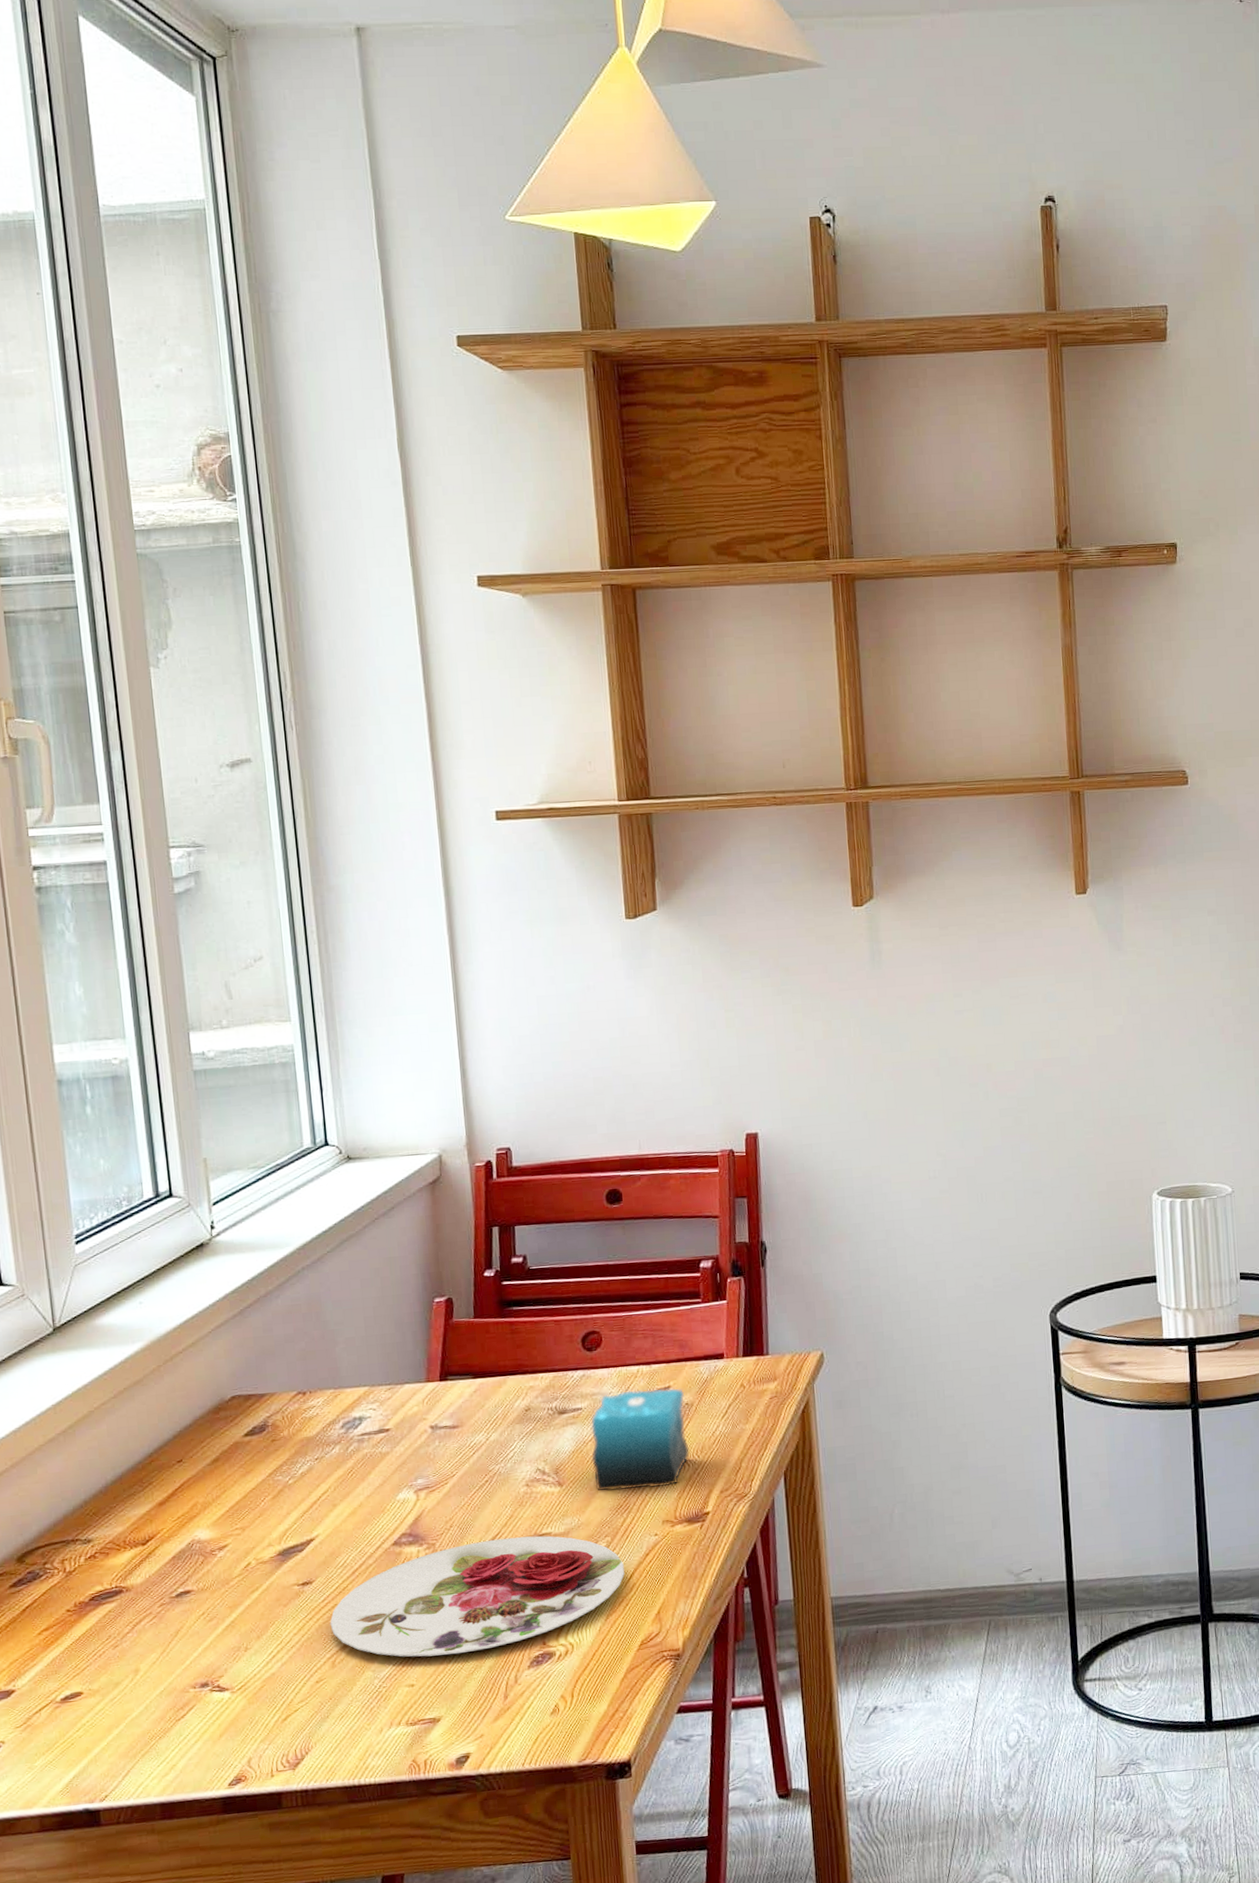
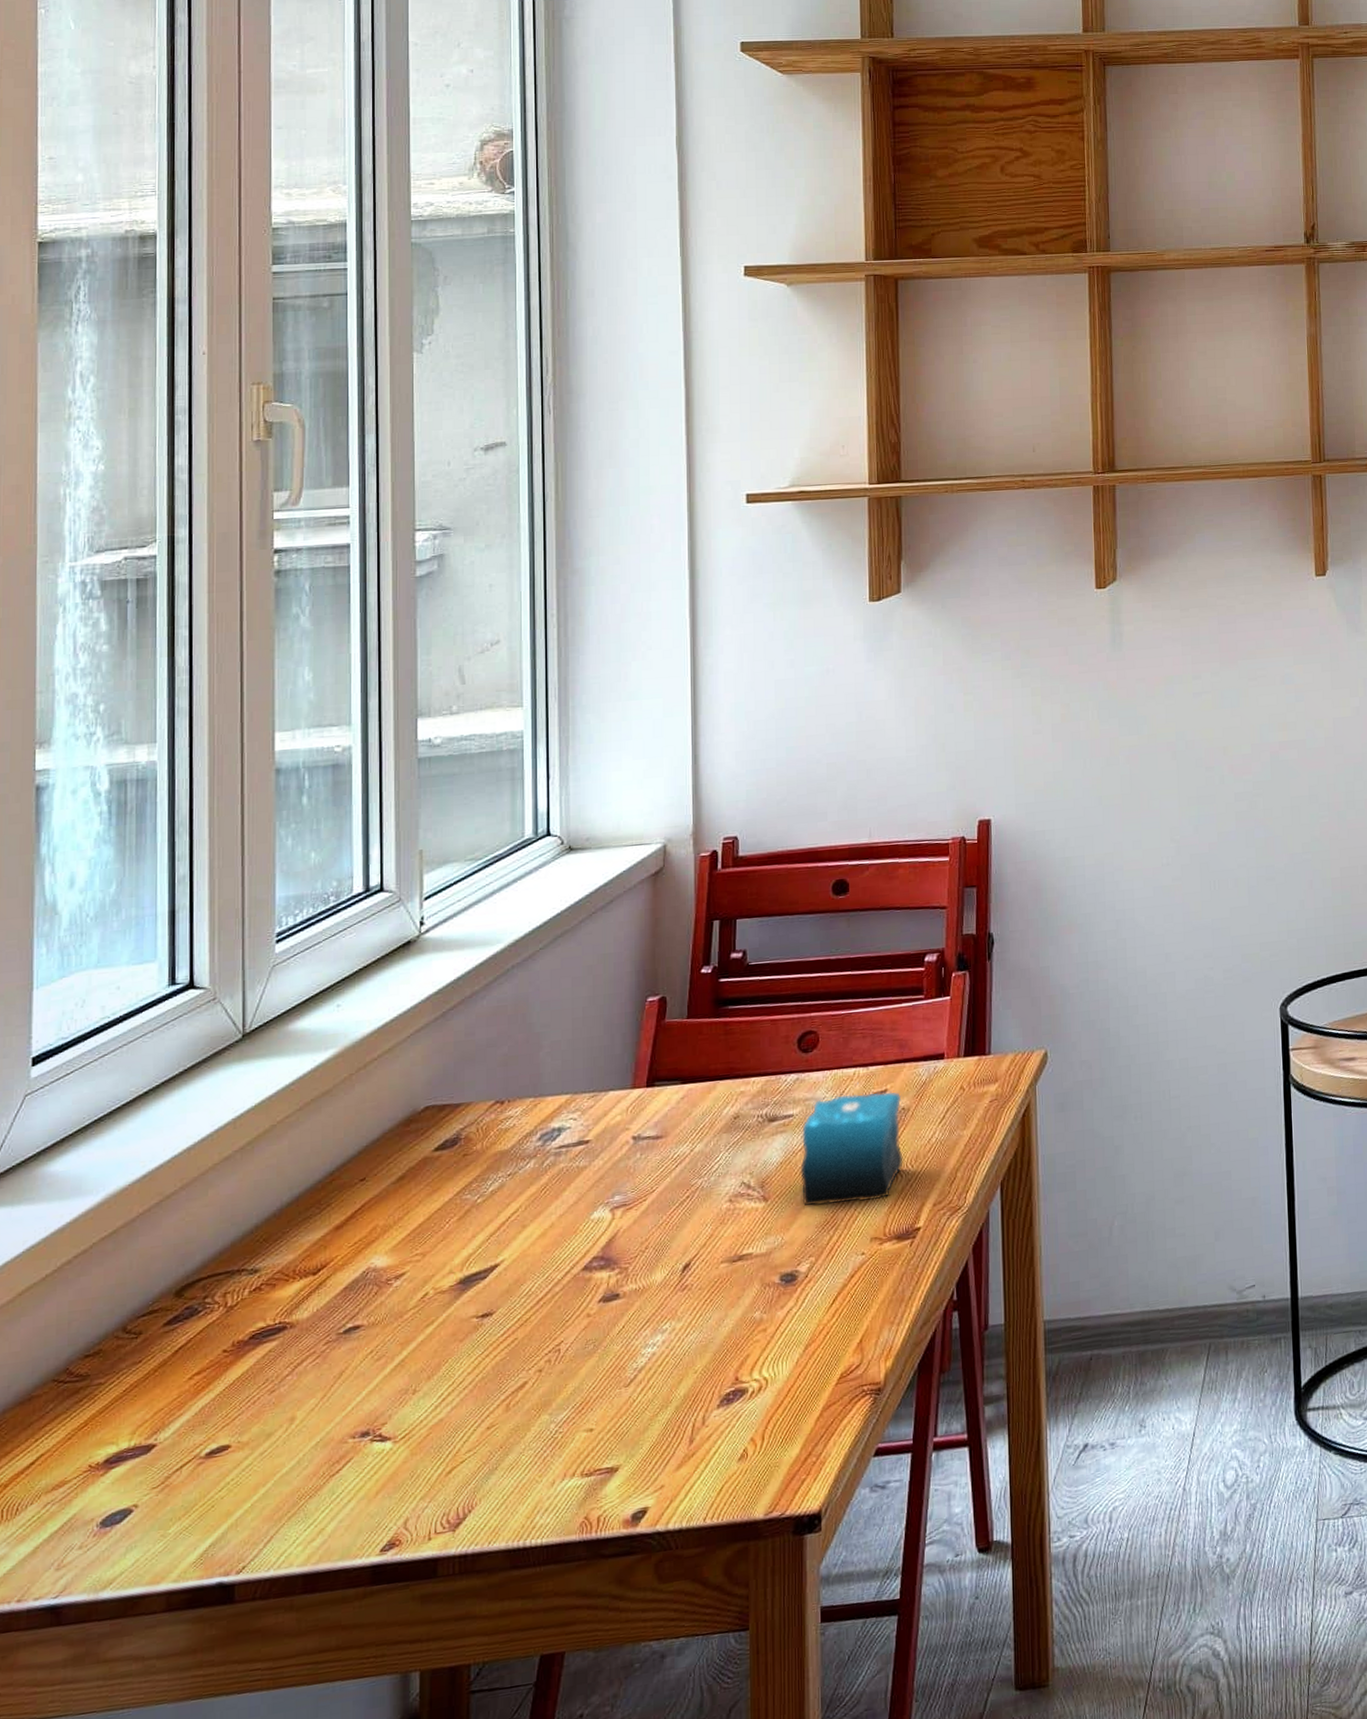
plate: present [330,1535,625,1657] -> none [508,1256,827,1398]

